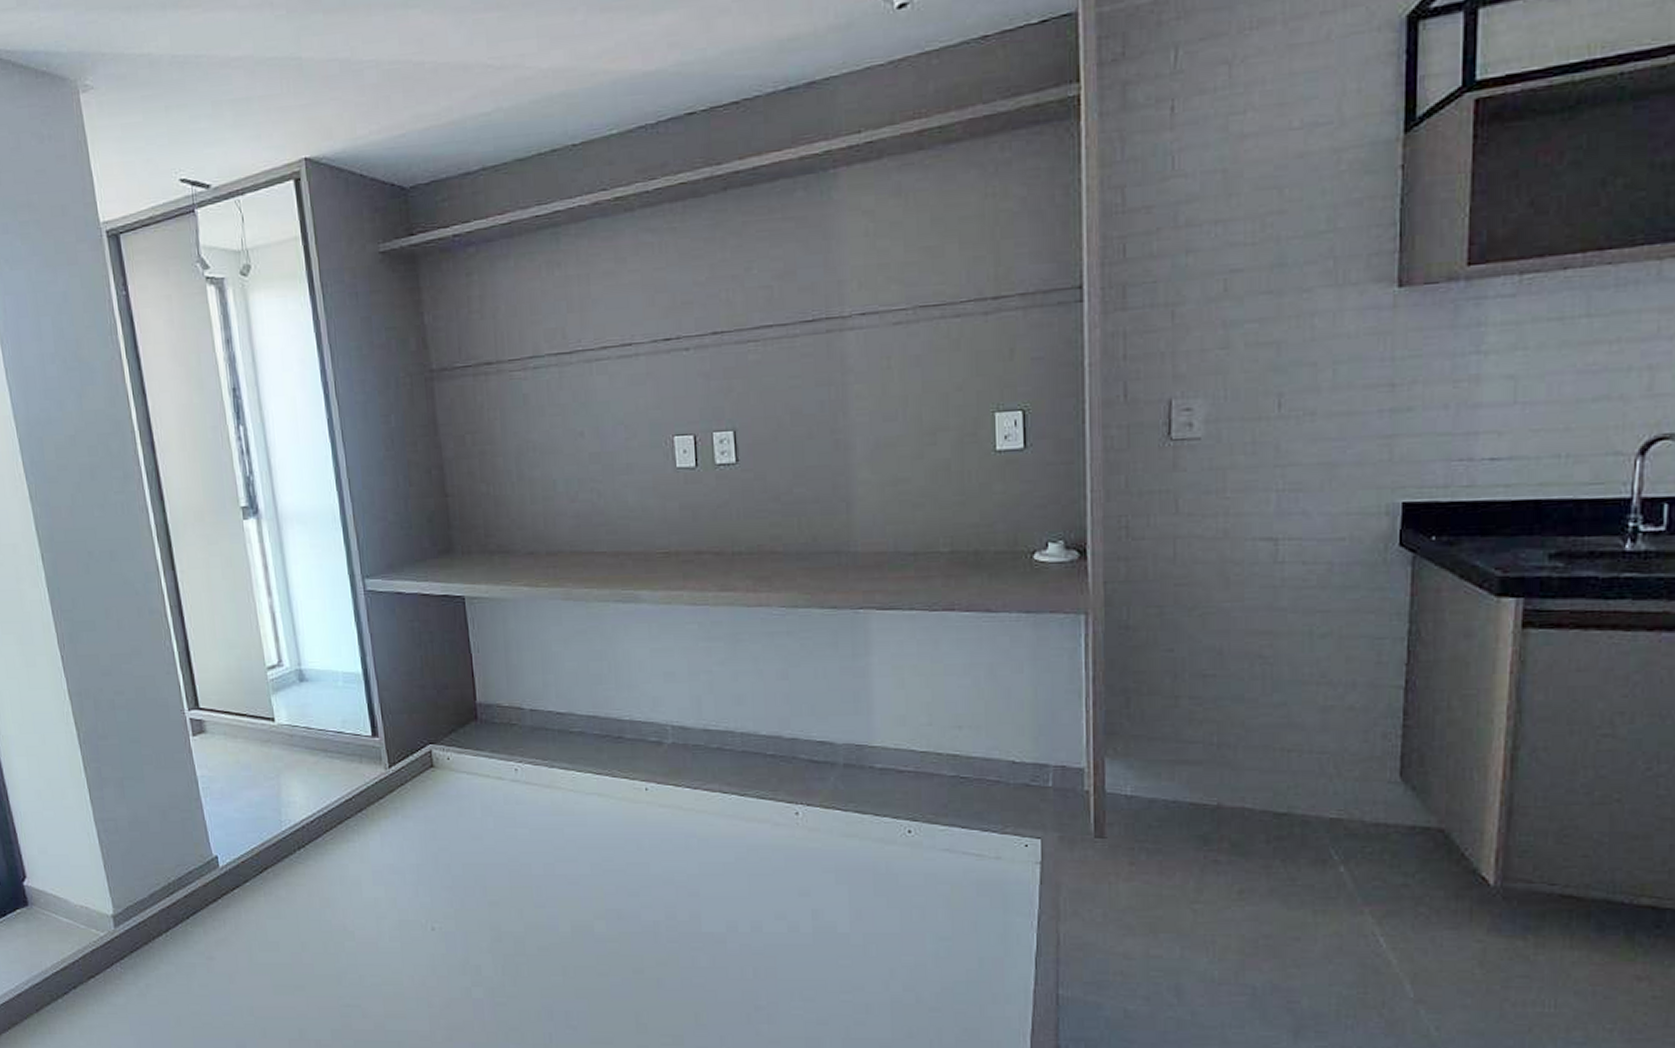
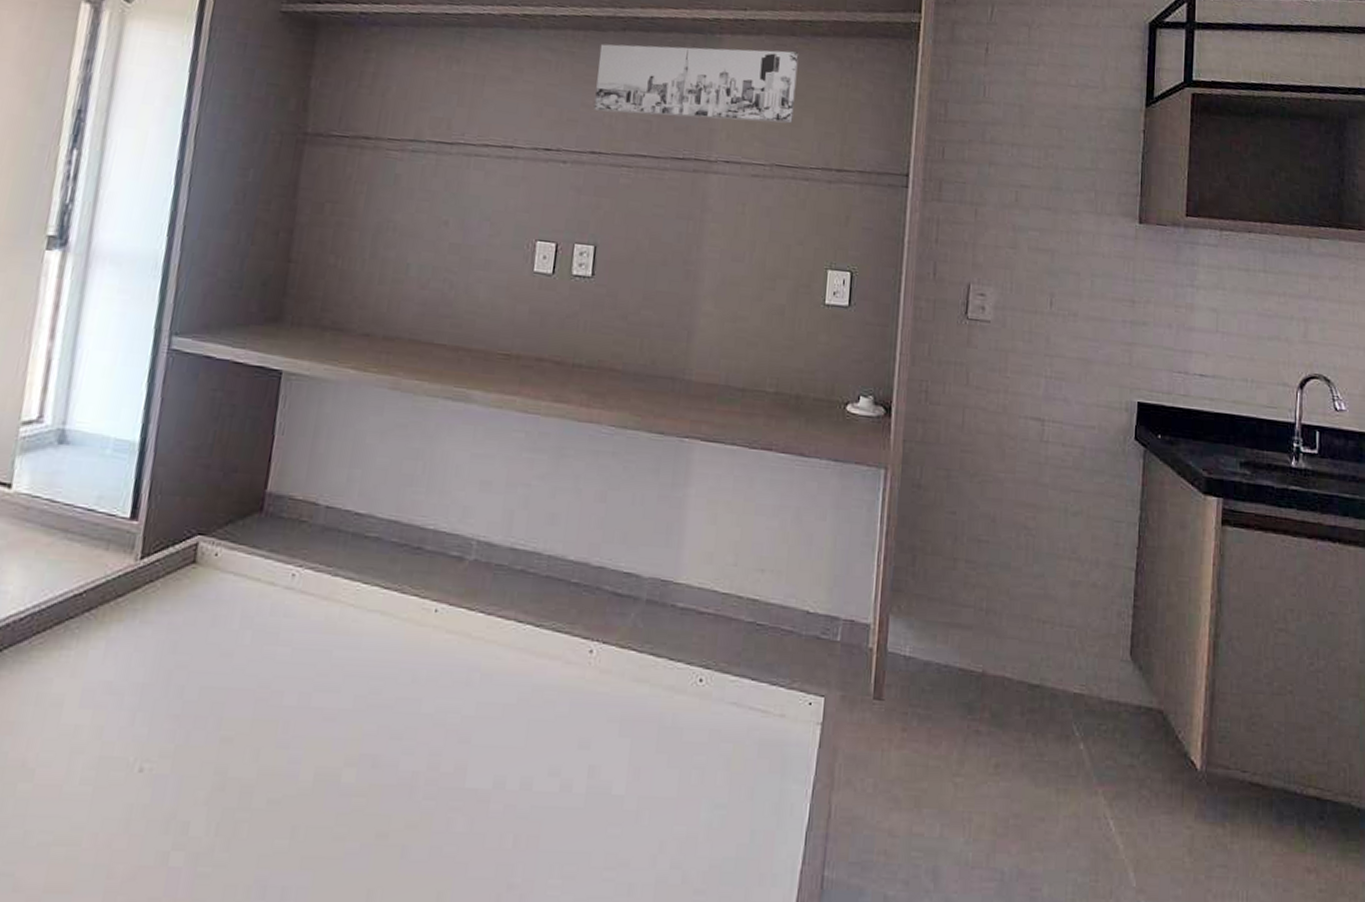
wall art: none [702,169,933,288] -> present [593,43,799,124]

